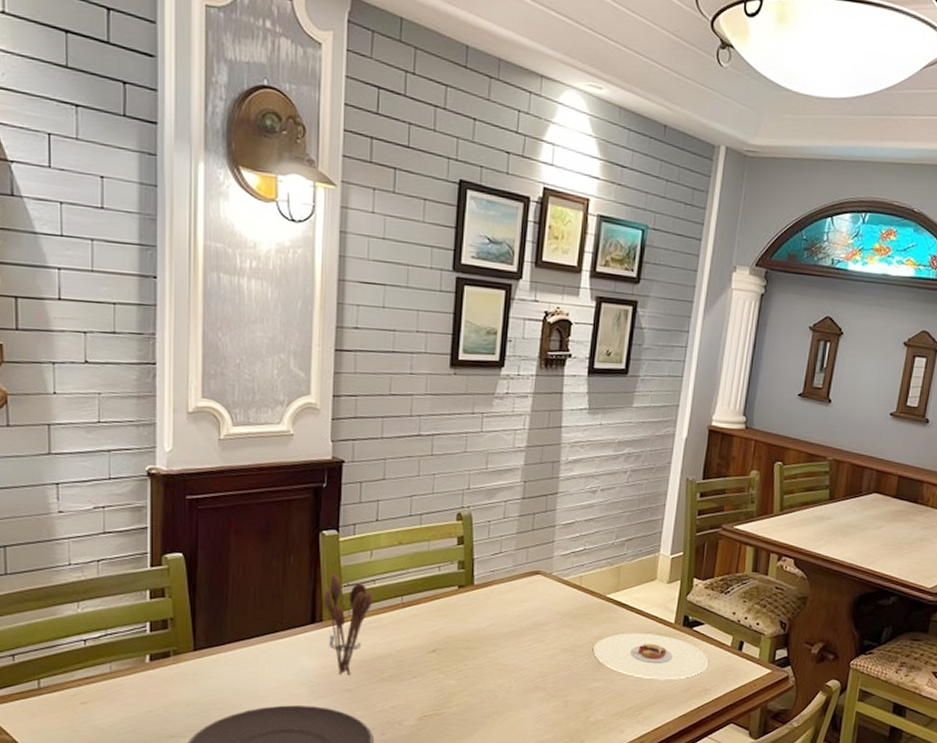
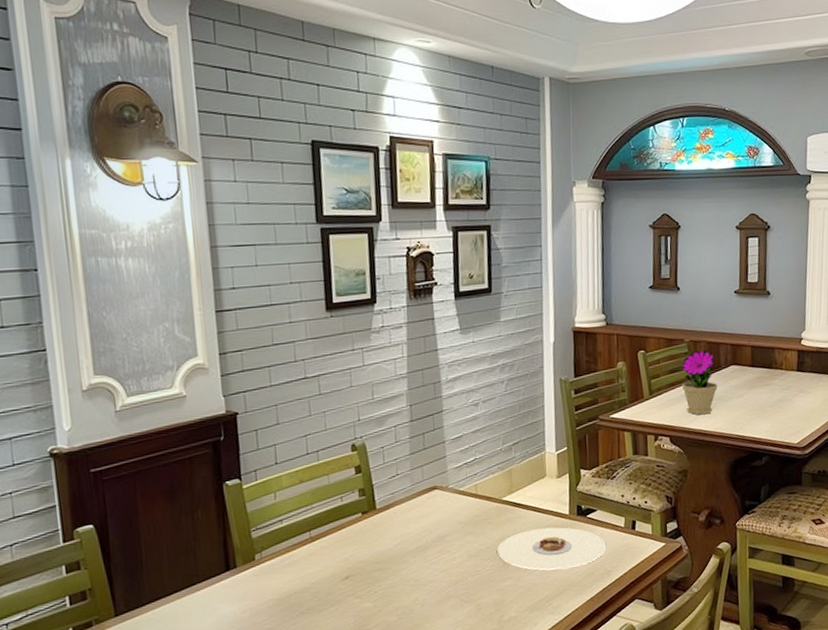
utensil holder: present [324,574,373,676] -> none [235,520,283,617]
flower pot: none [816,472,857,542] -> present [681,350,718,415]

